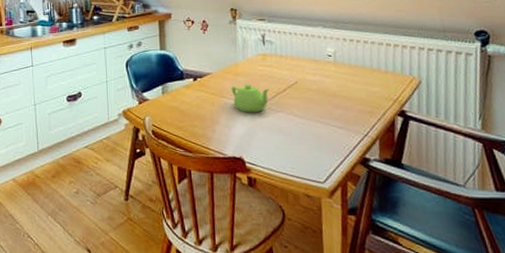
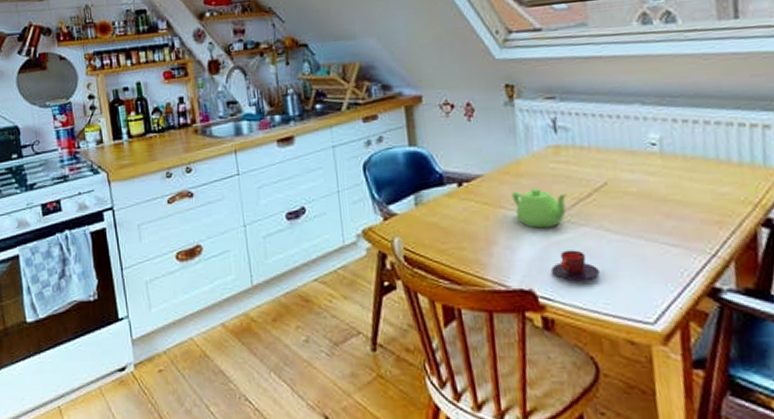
teacup: none [256,129,290,152] -> present [551,250,601,282]

